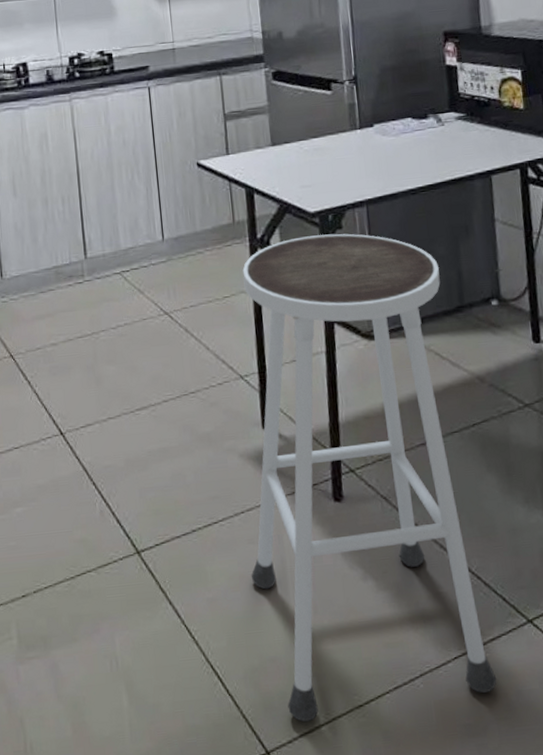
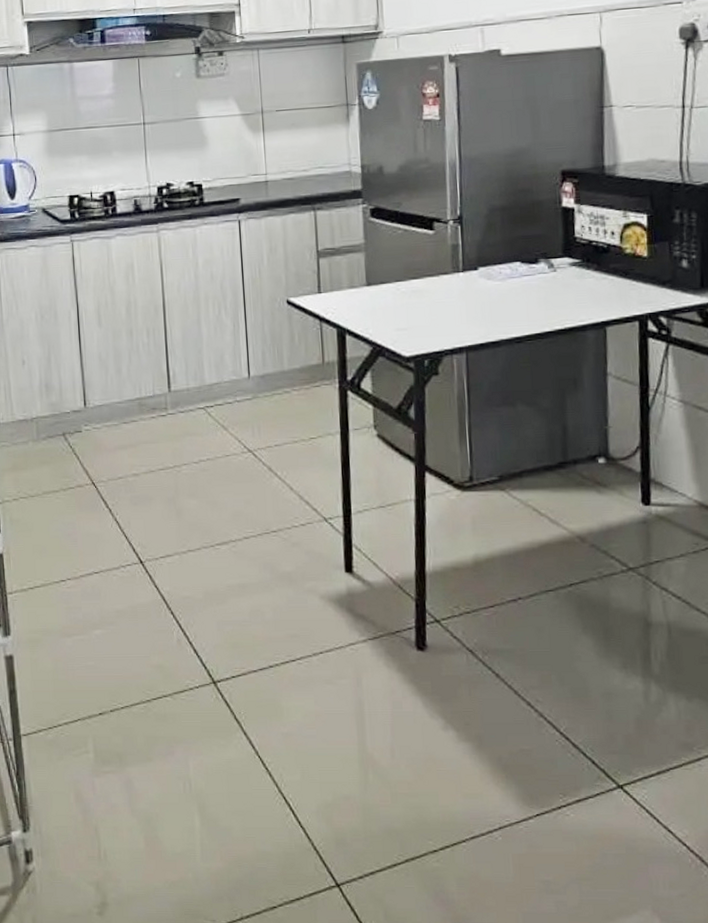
stool: present [242,233,497,722] -> none [327,380,581,860]

